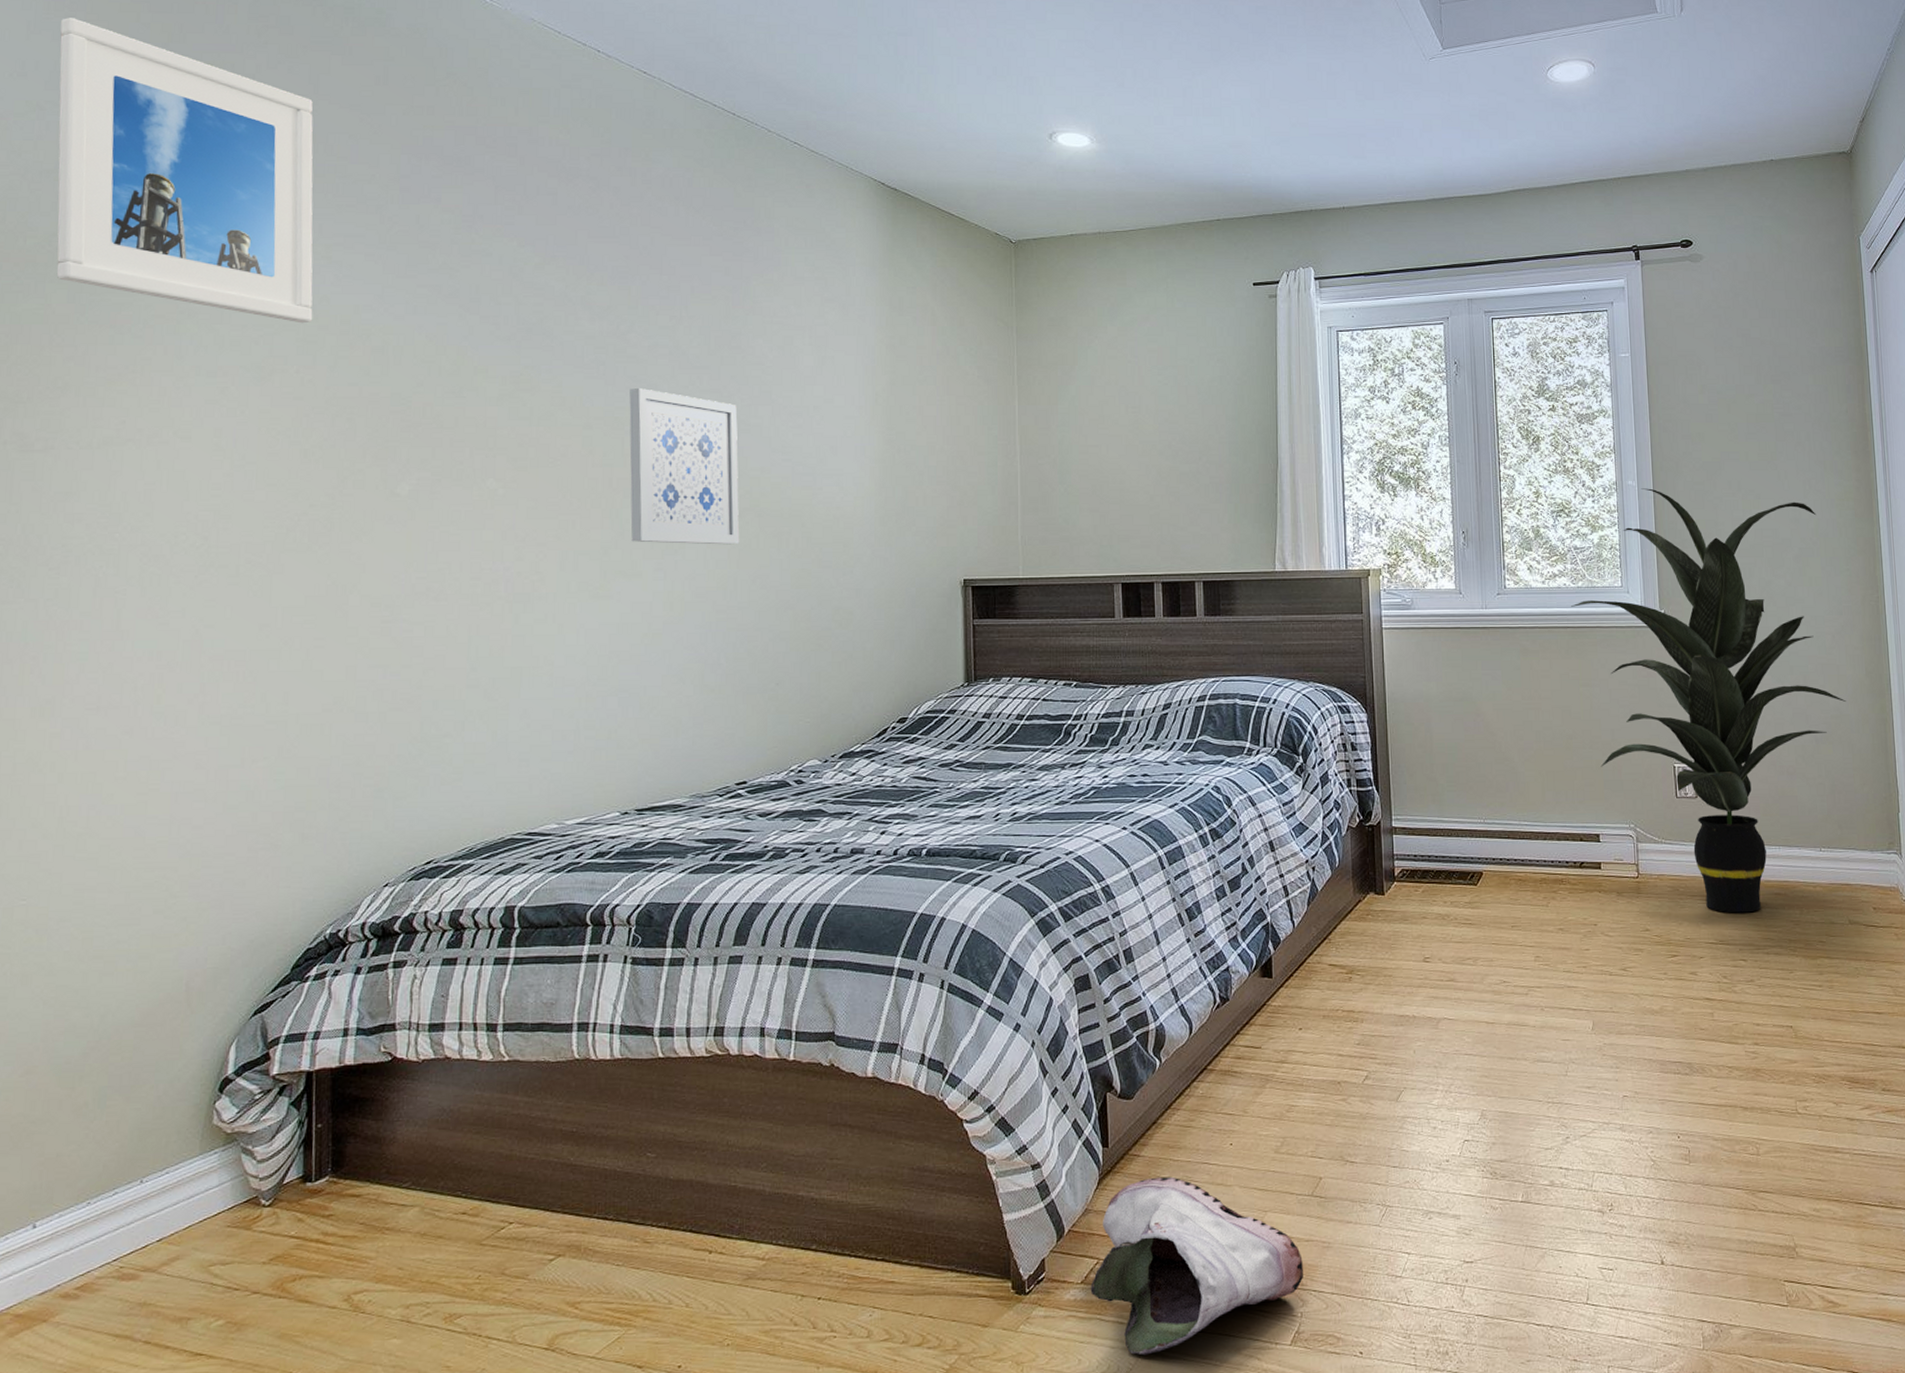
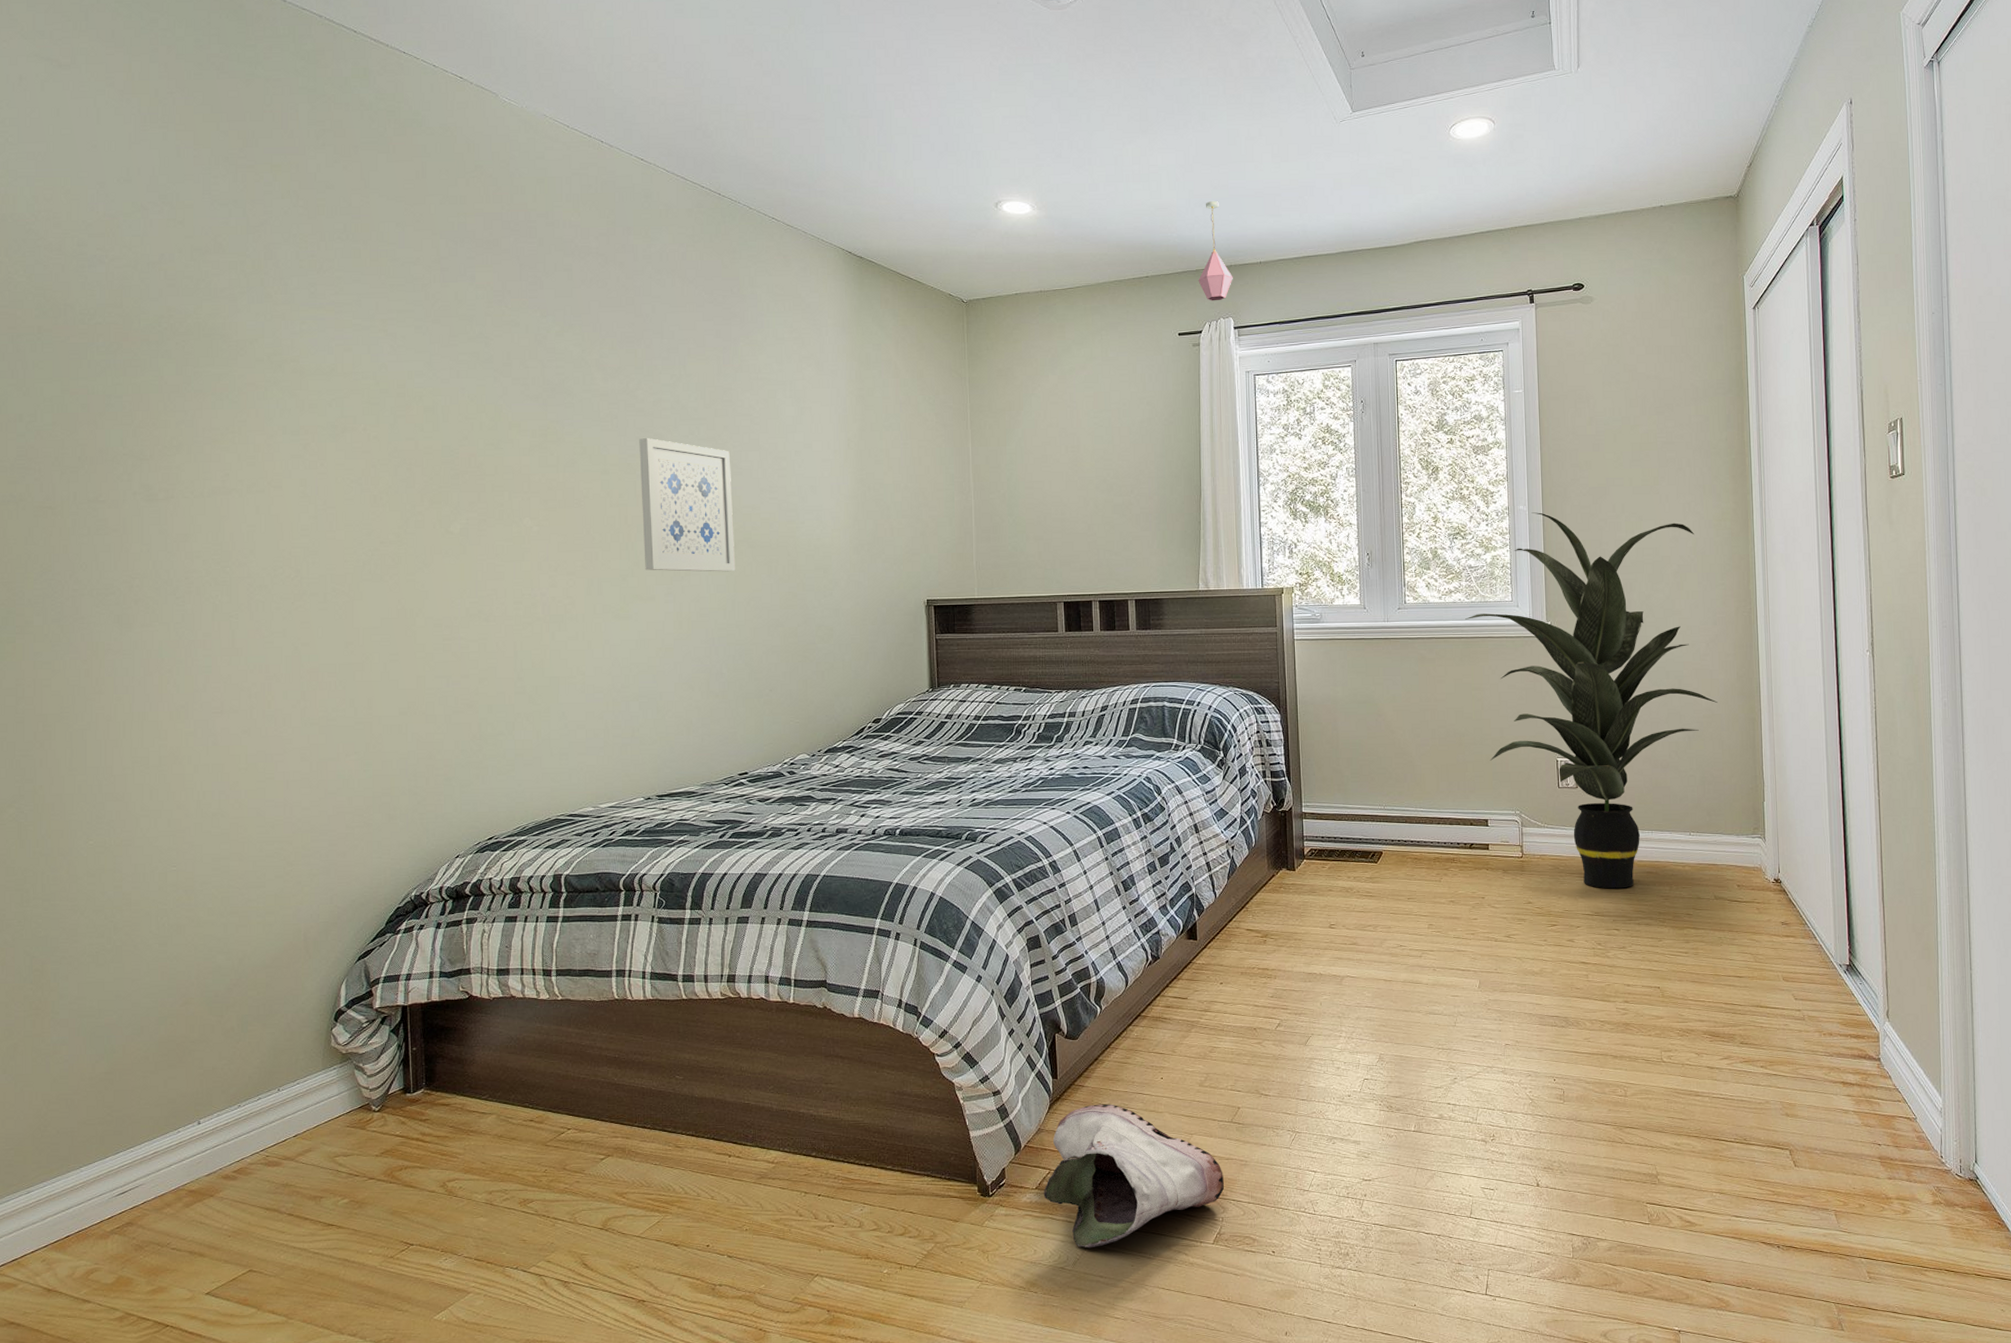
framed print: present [56,18,313,324] -> none [156,129,375,388]
pendant light: none [1275,140,1314,249] -> present [1198,201,1233,301]

